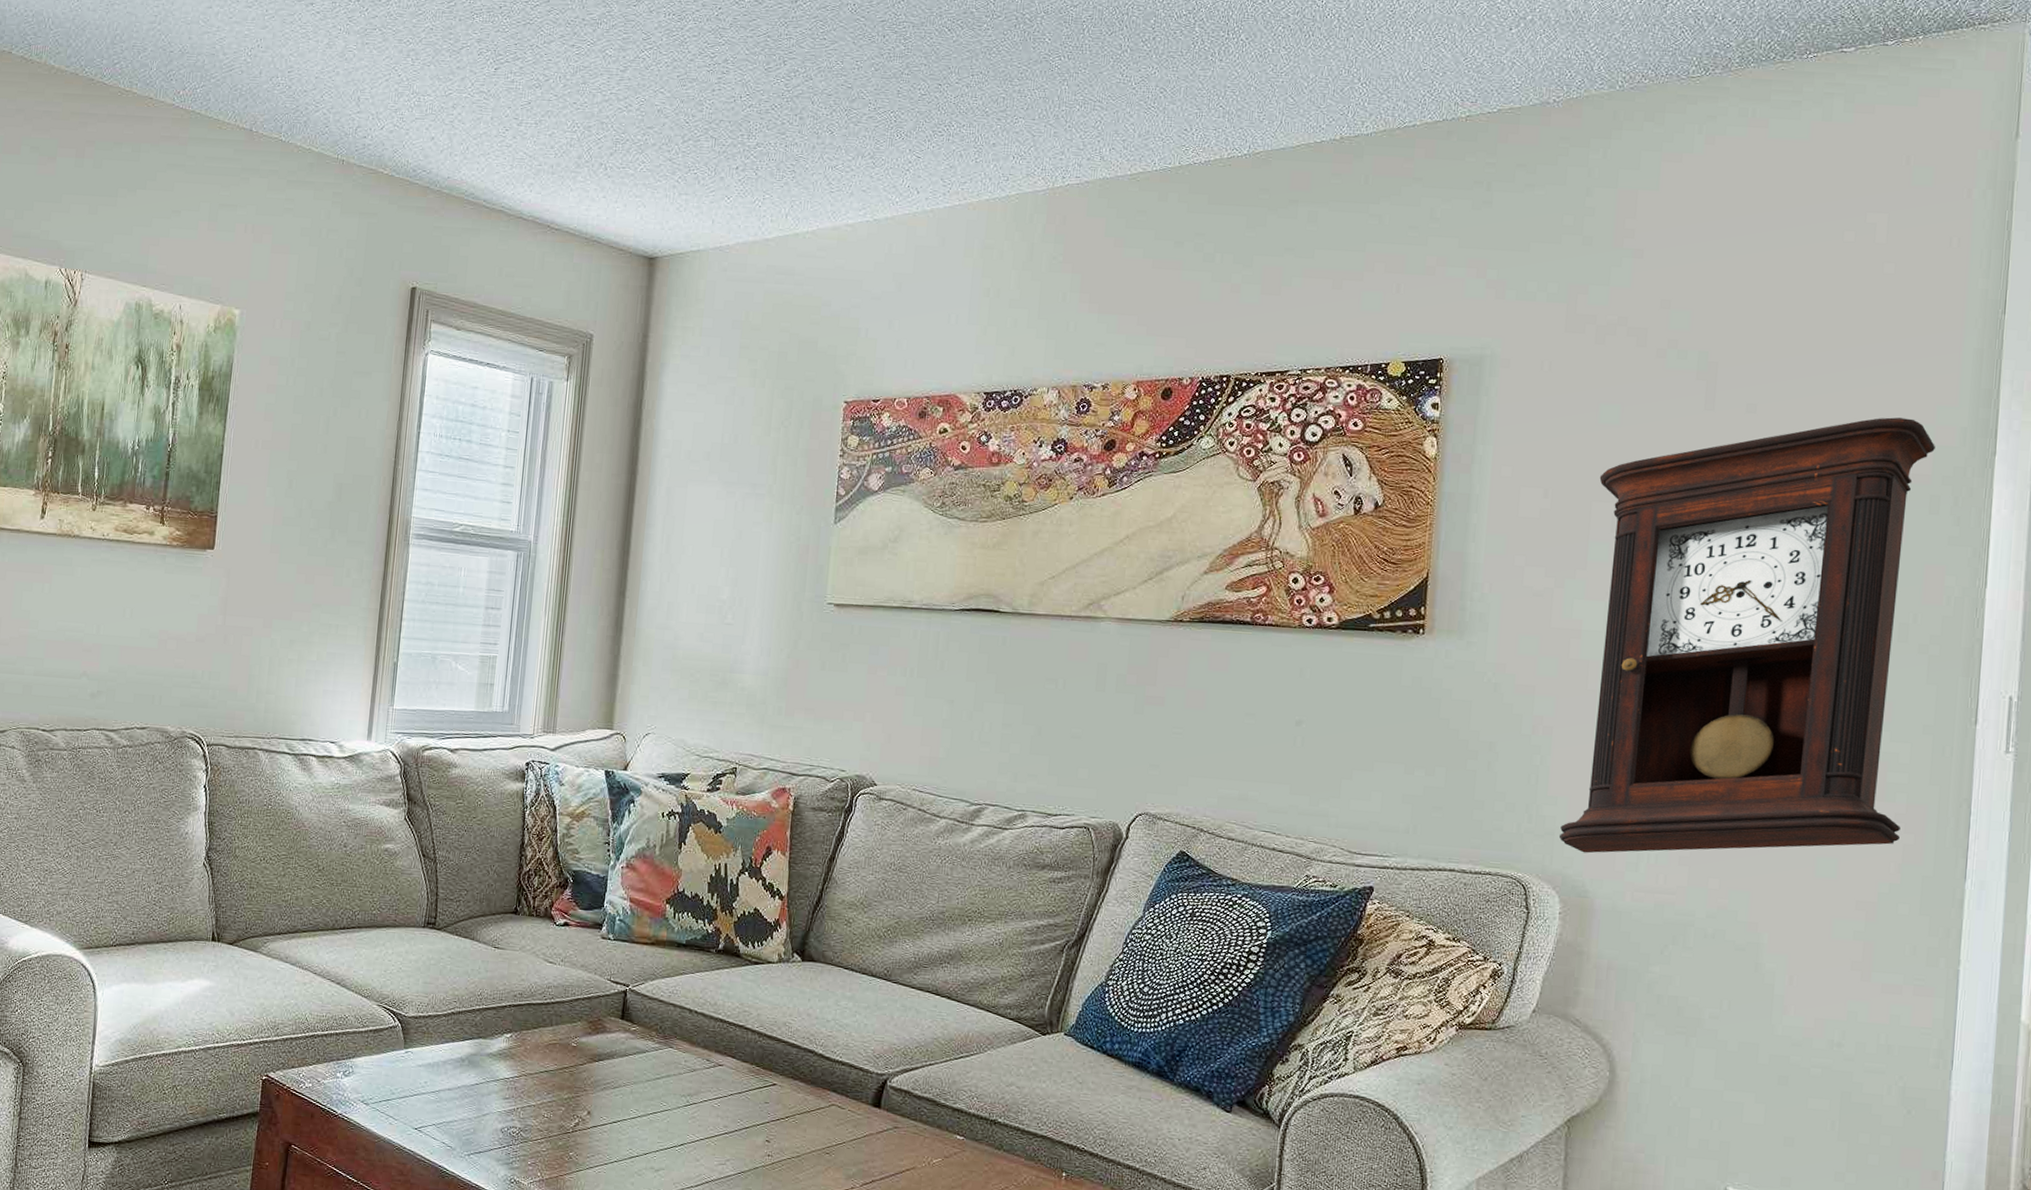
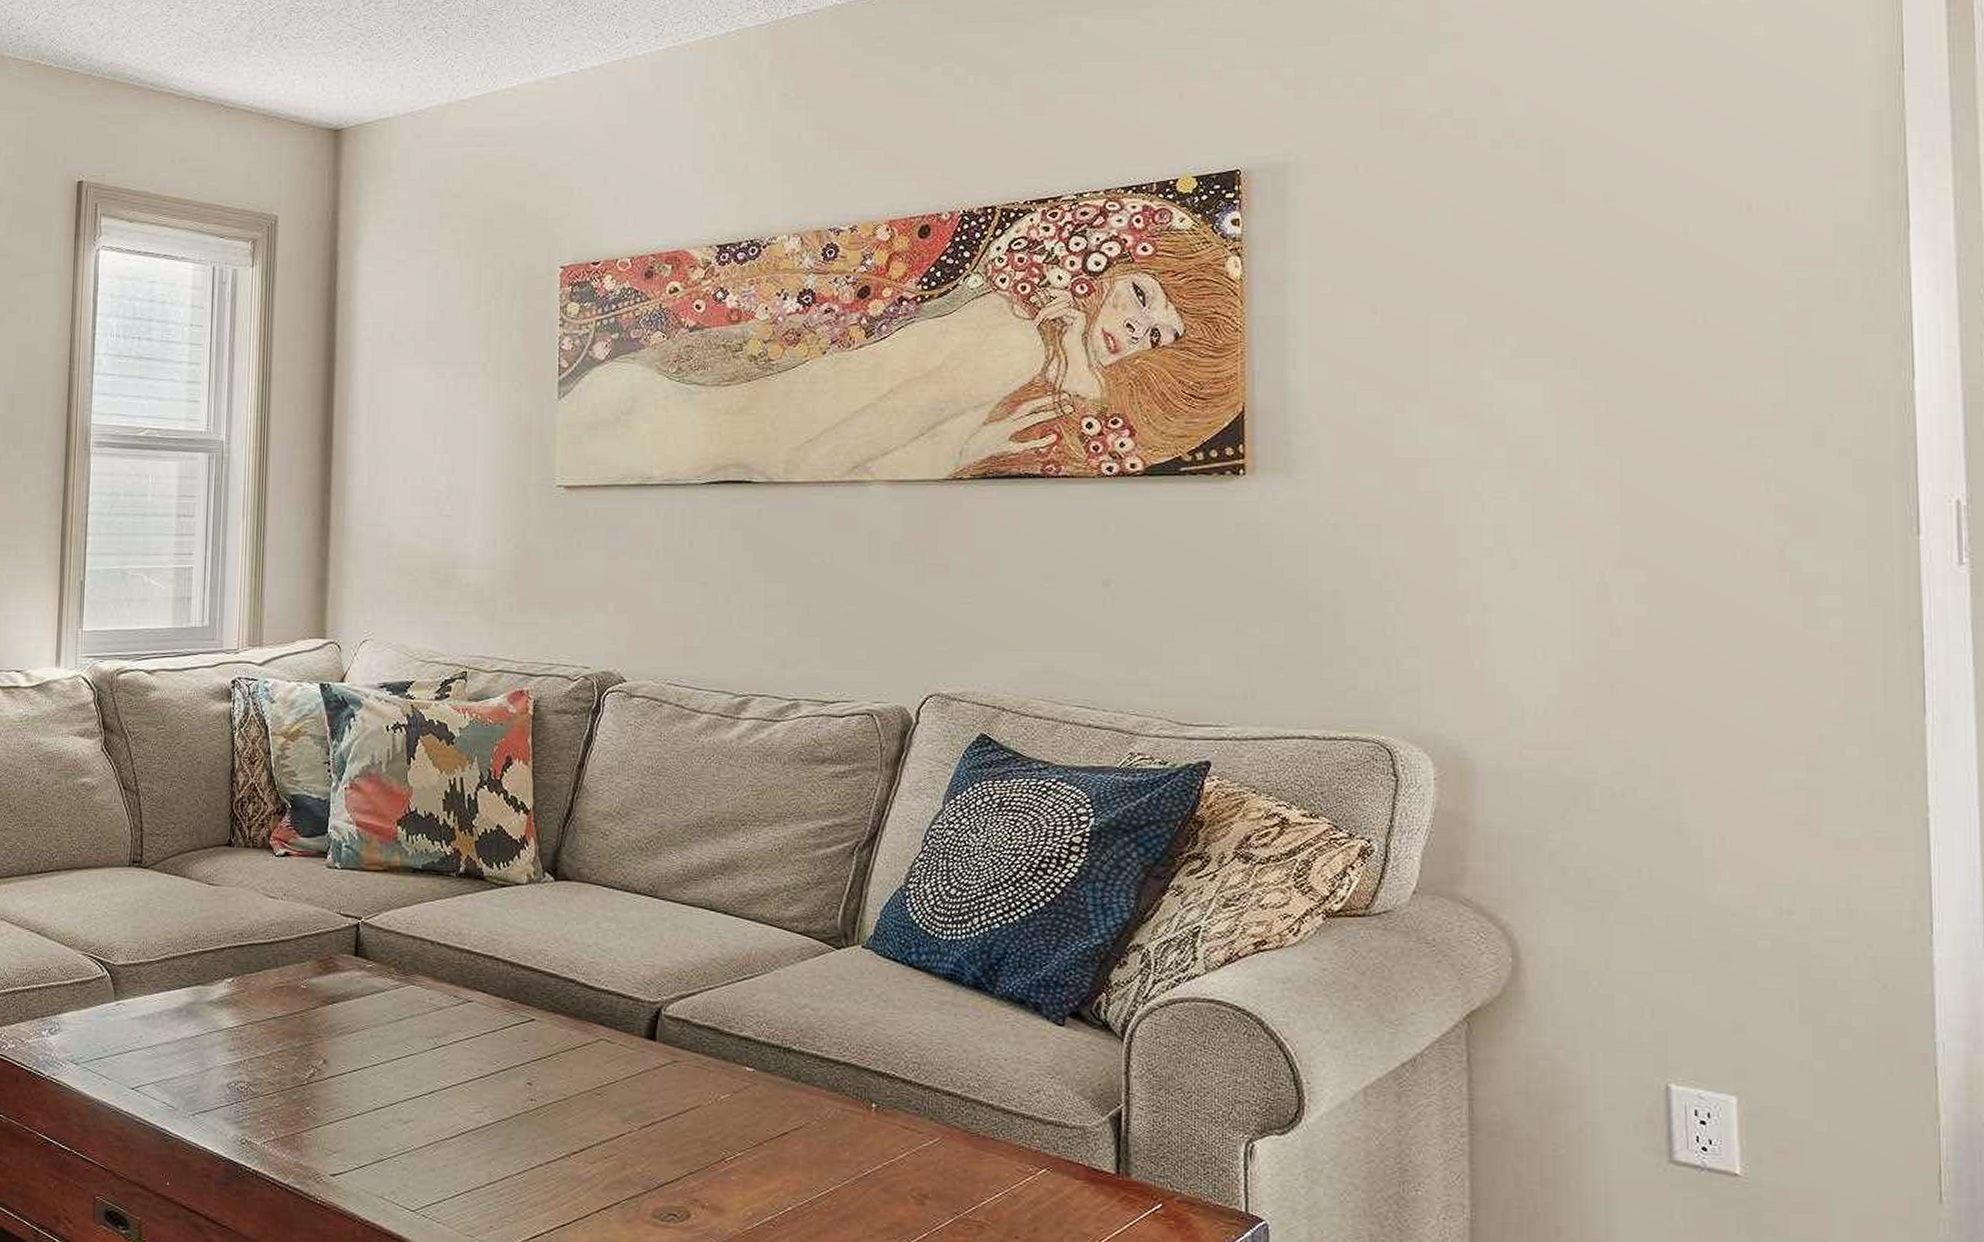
pendulum clock: present [1558,417,1935,854] -> none [1425,195,1839,709]

